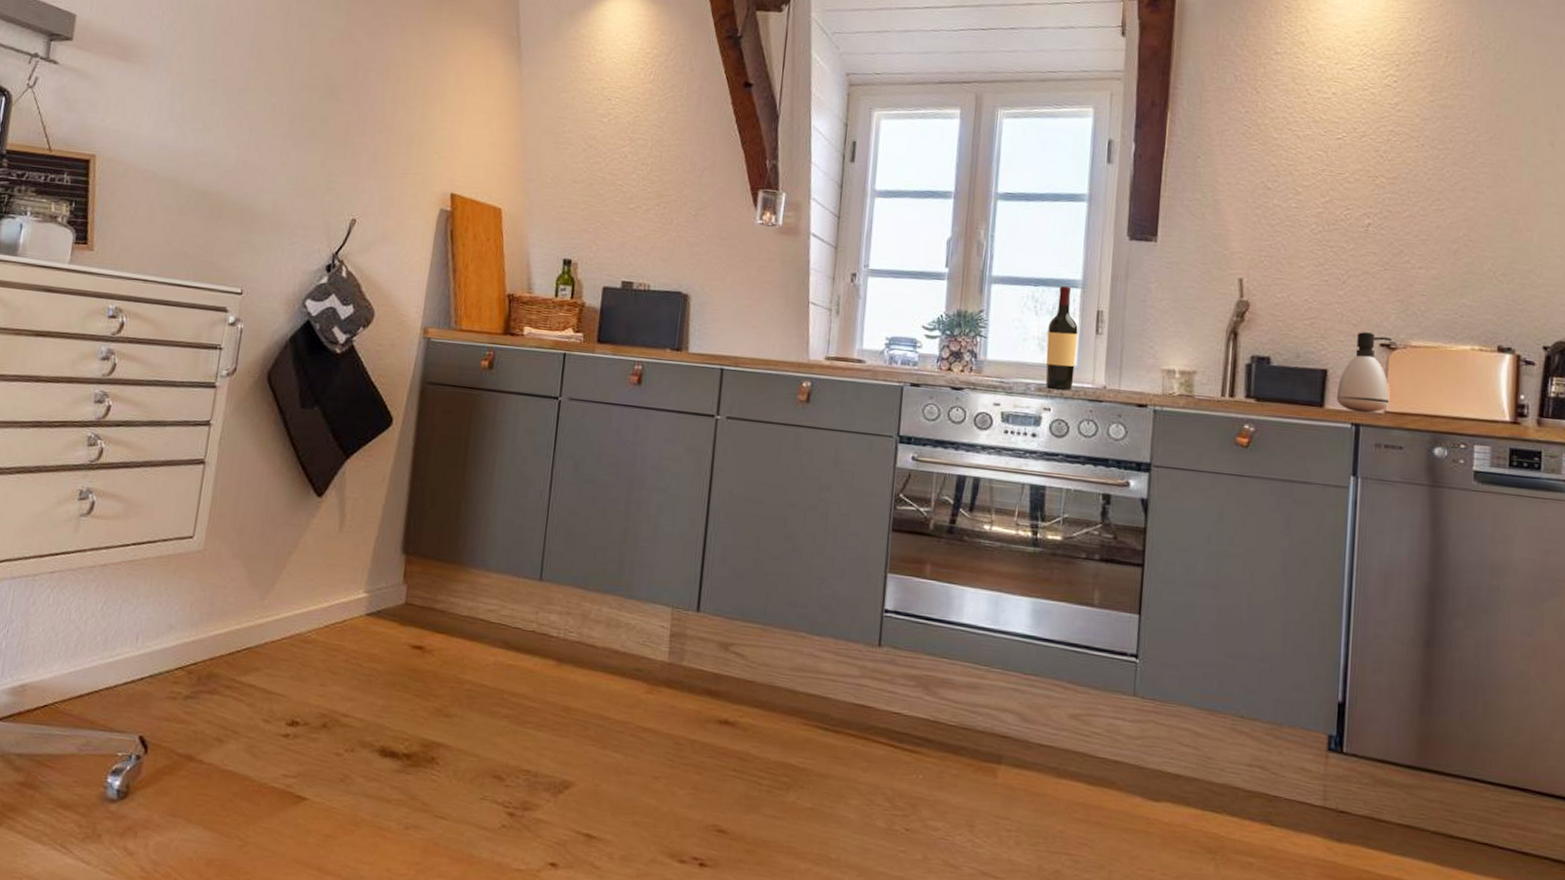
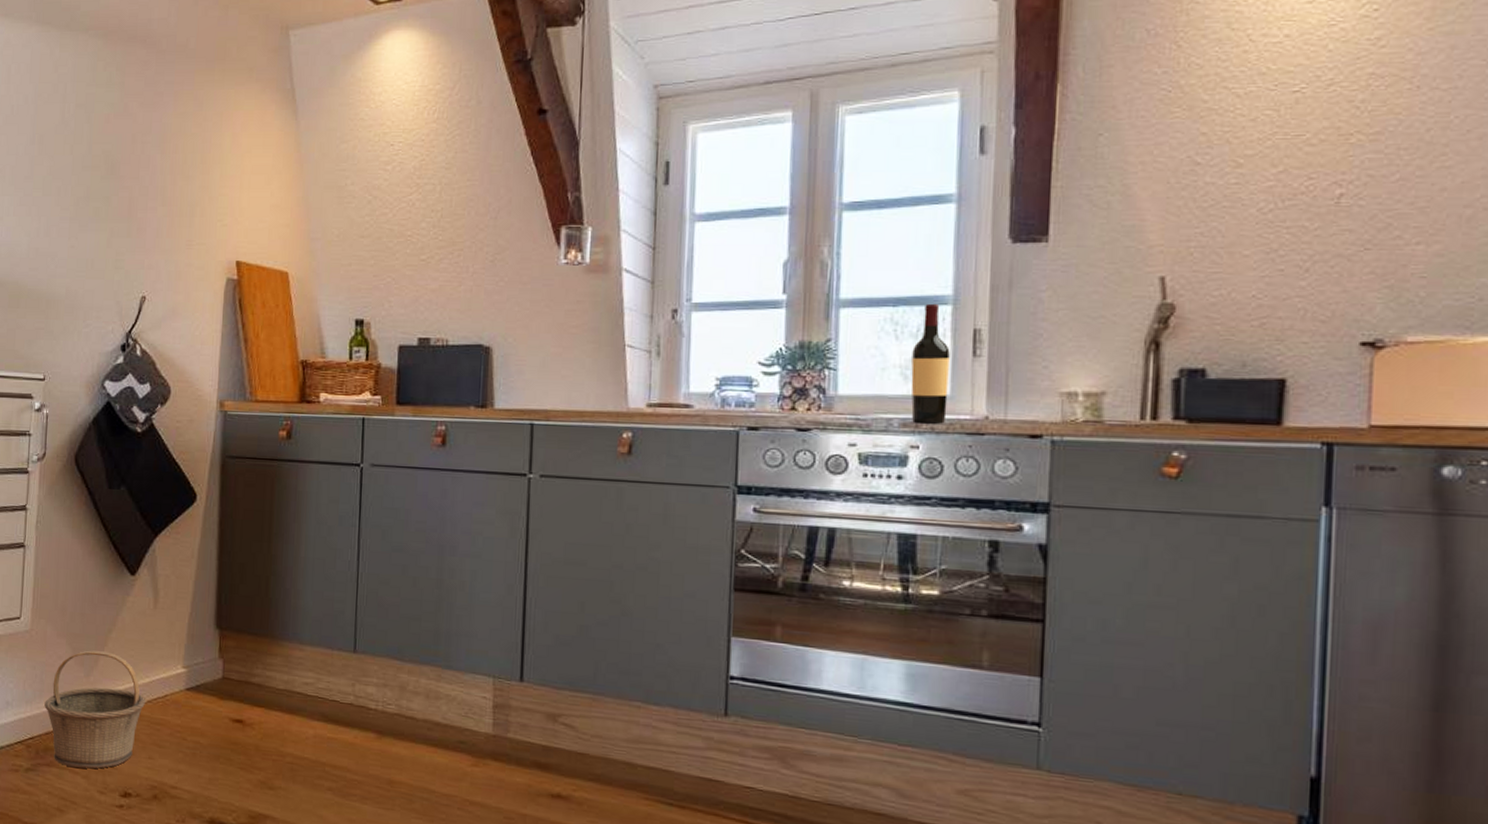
basket: none [211,572,323,697] -> present [44,650,146,769]
soap dispenser: present [1337,332,1392,413] -> none [1300,330,1378,429]

